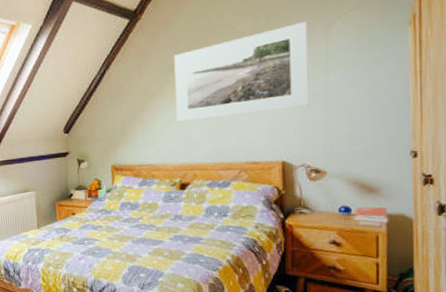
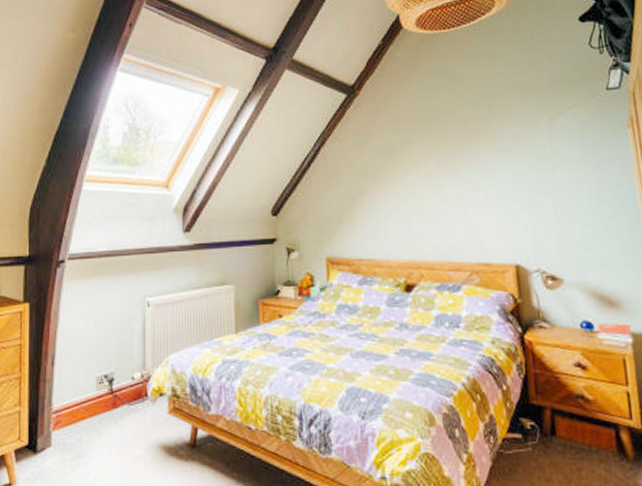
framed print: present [174,22,310,122] -> none [395,115,539,212]

